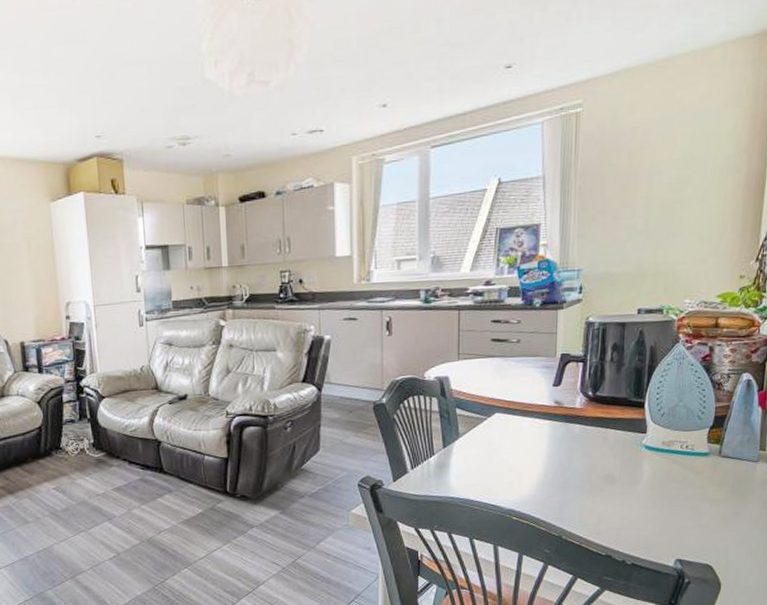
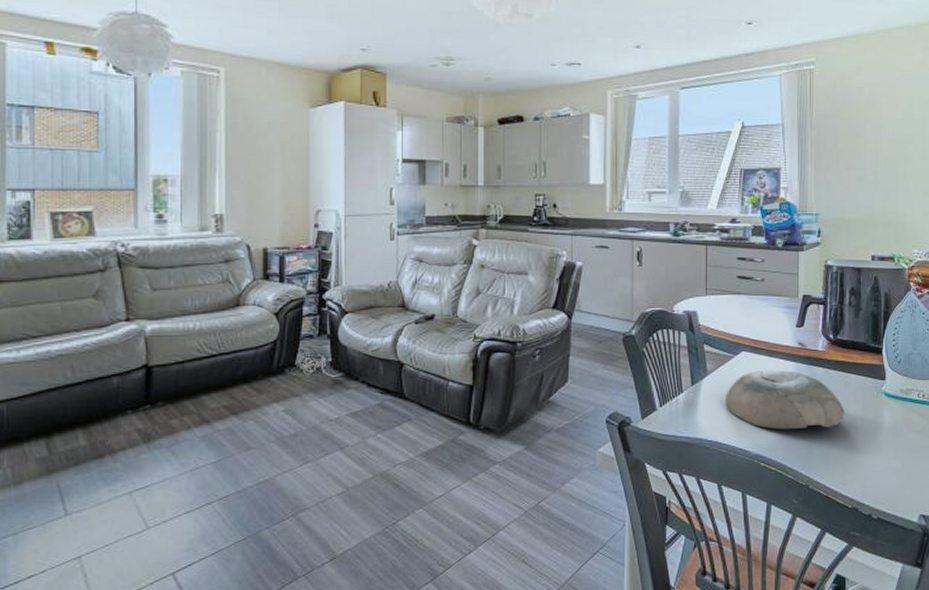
bowl: none [477,429,602,486] -> present [724,370,845,430]

